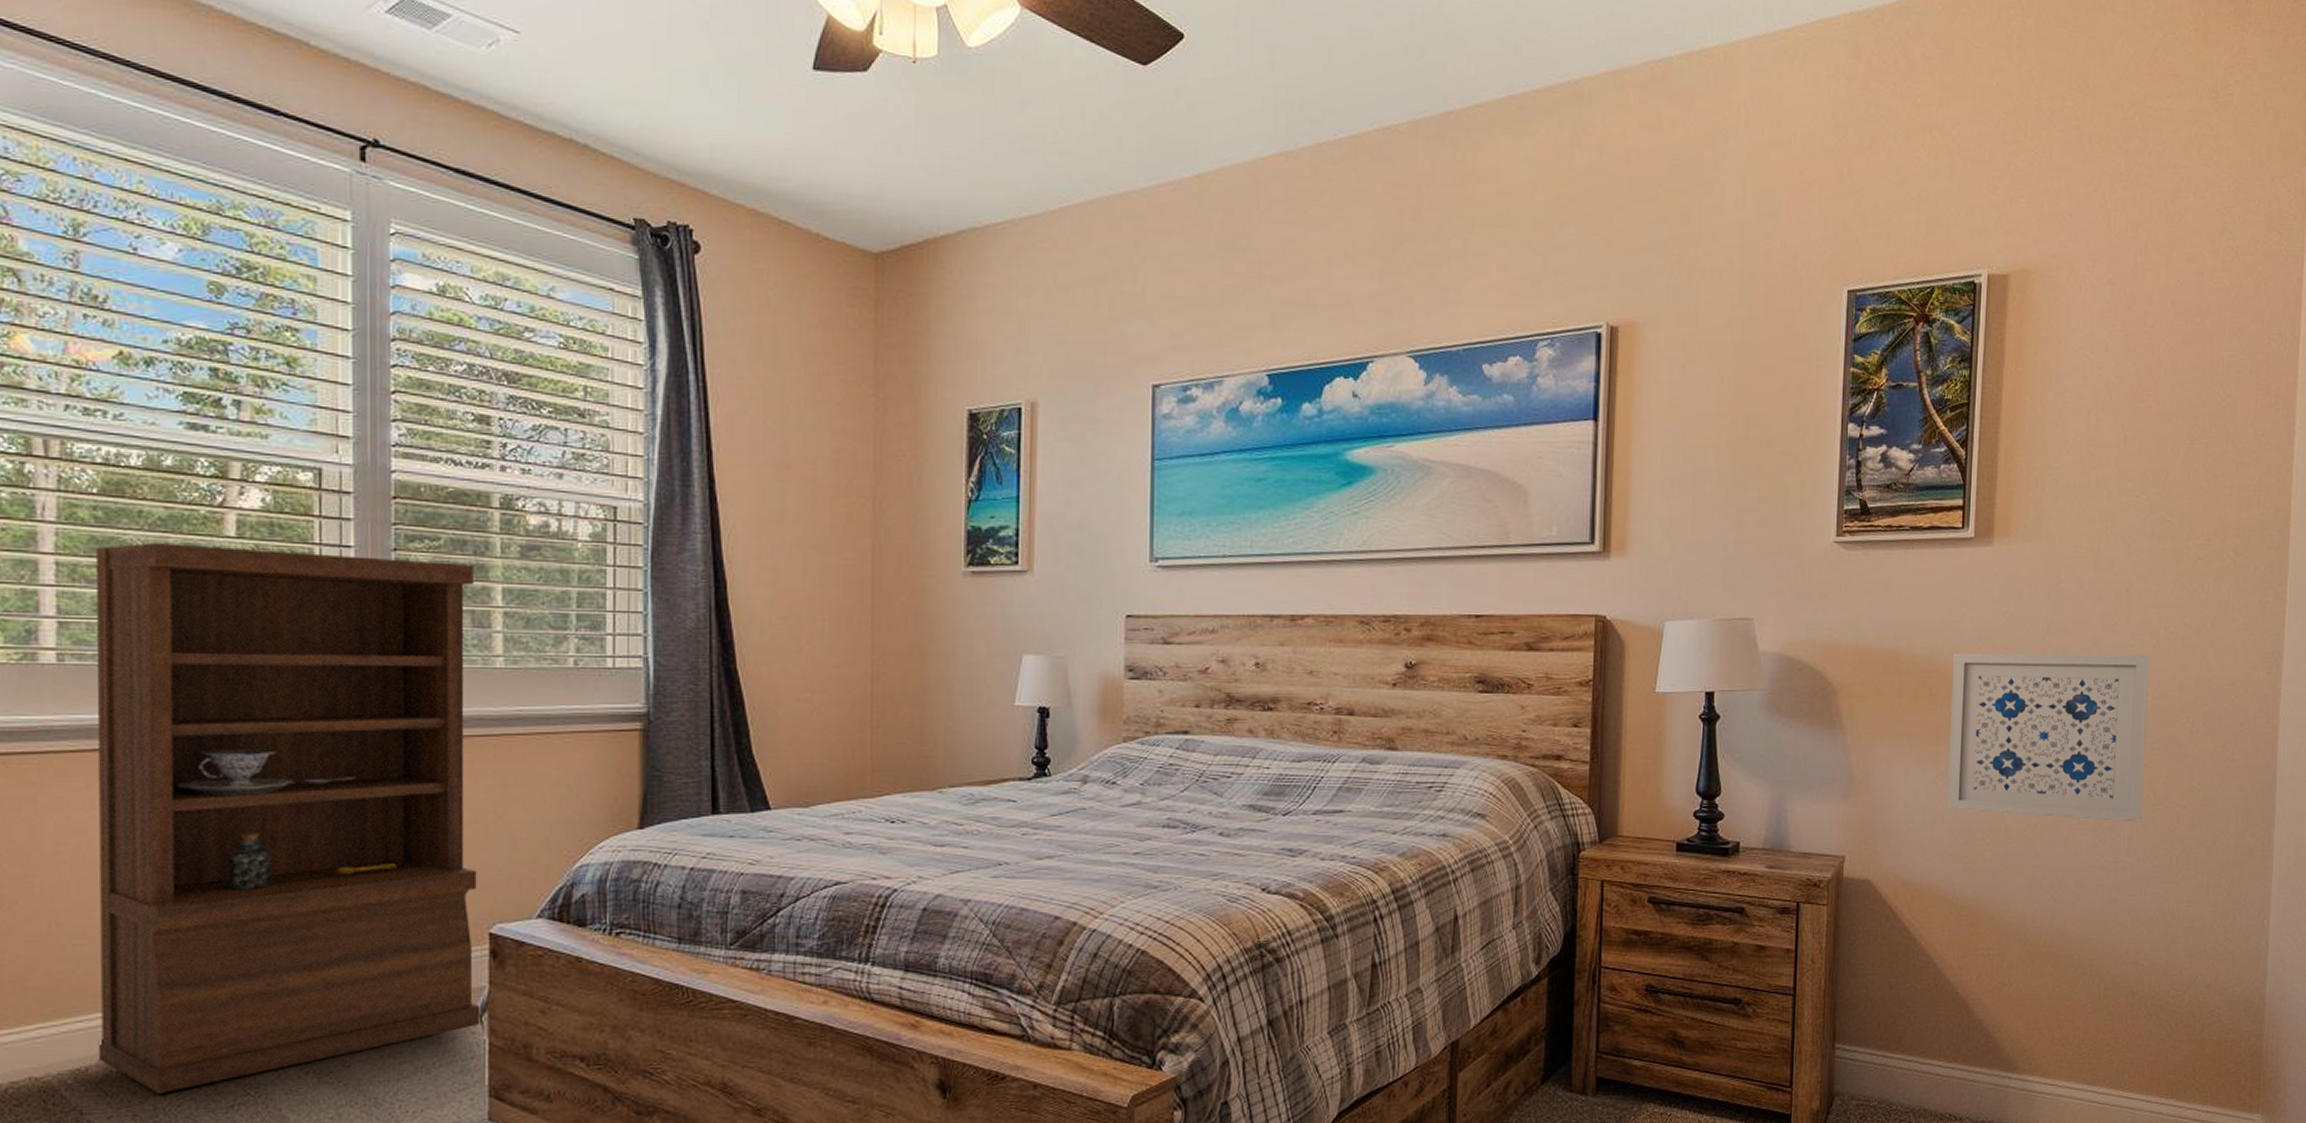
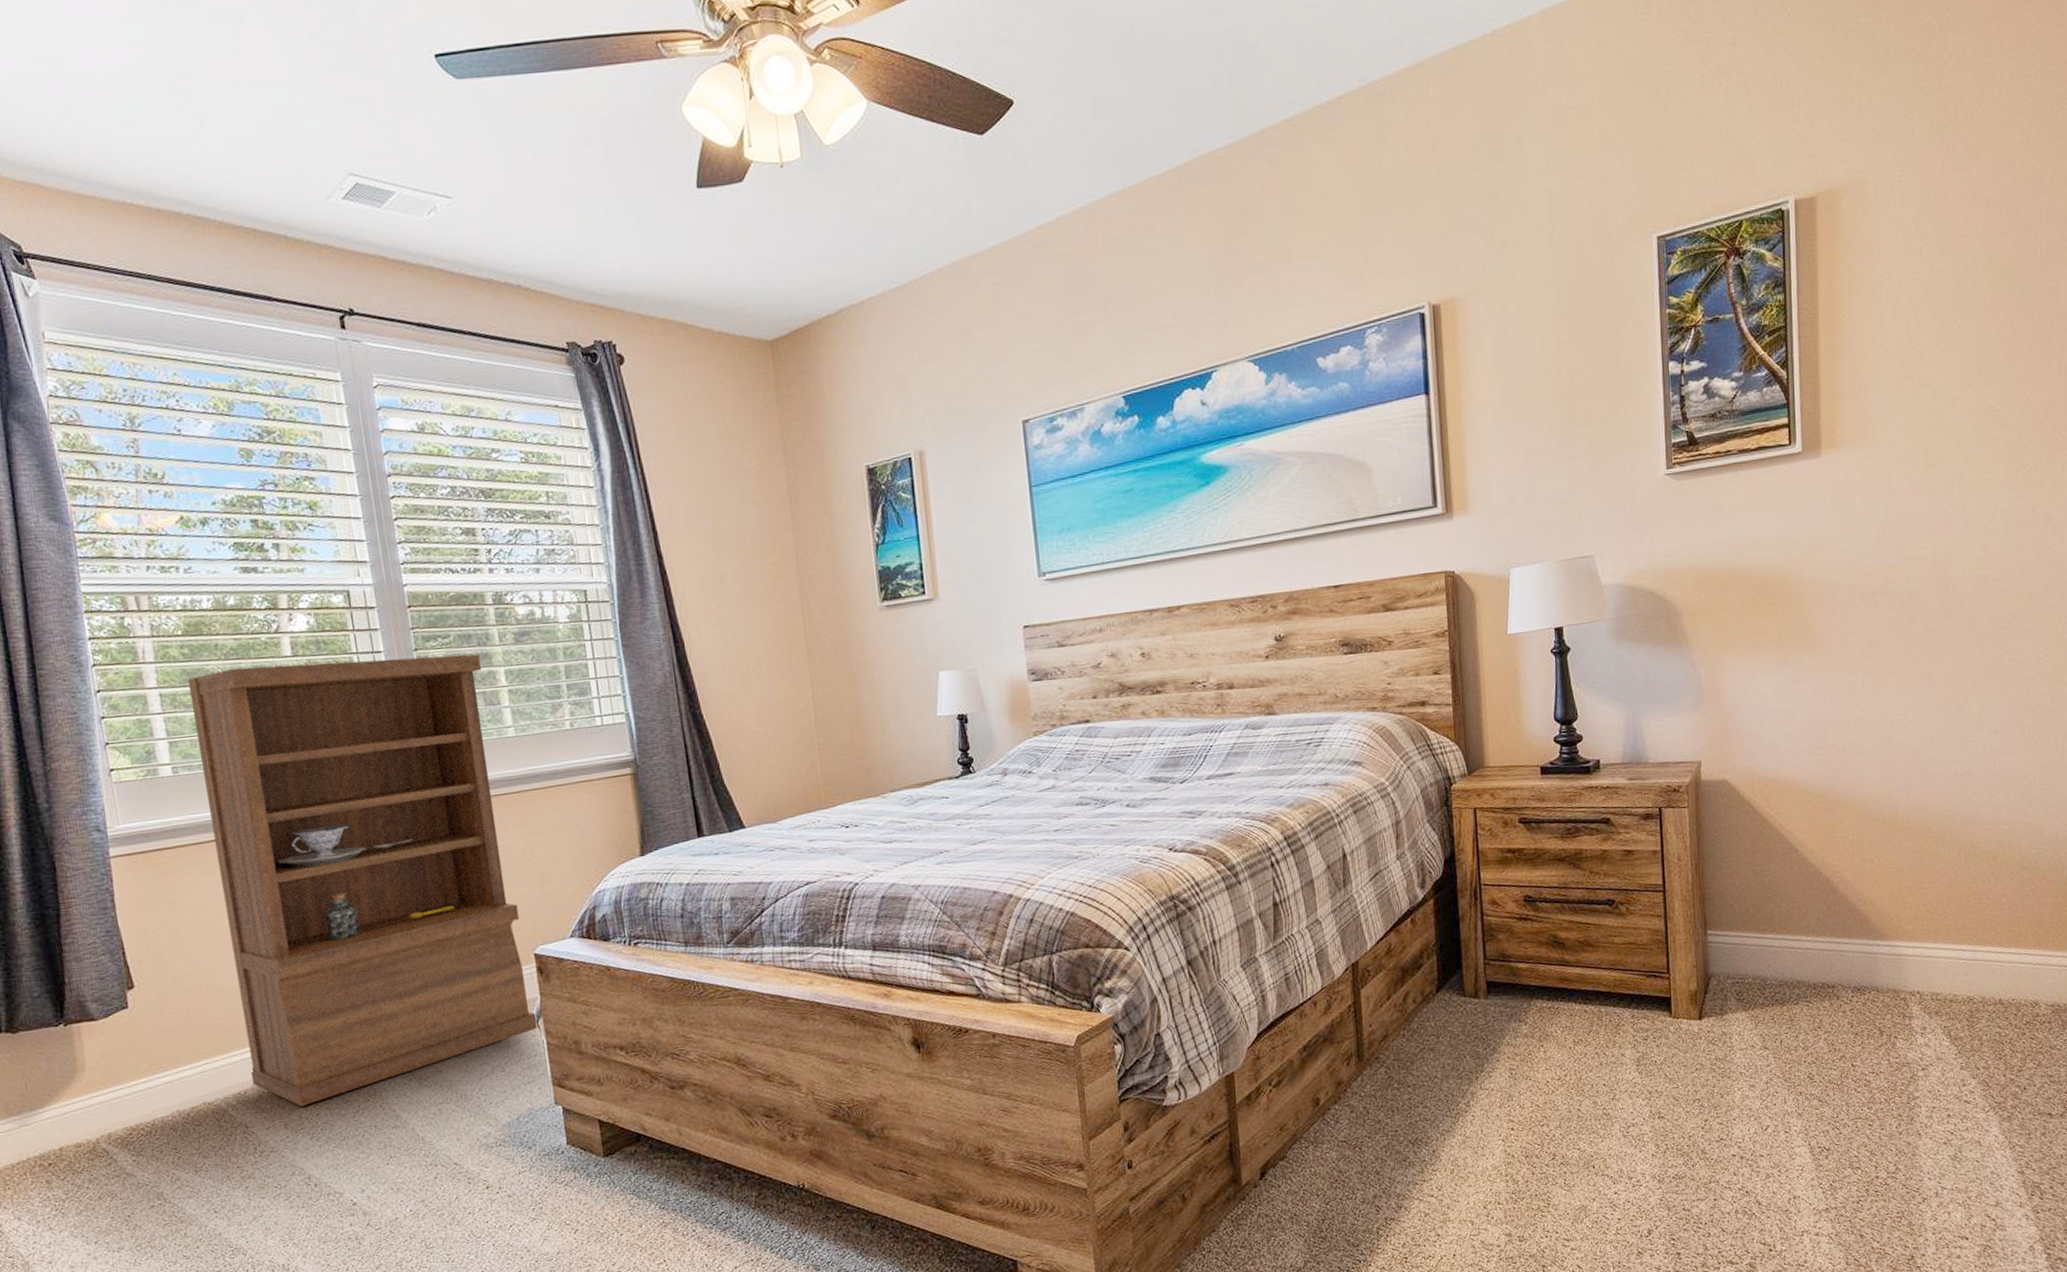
wall art: present [1947,652,2150,822] -> none [1790,539,1990,708]

